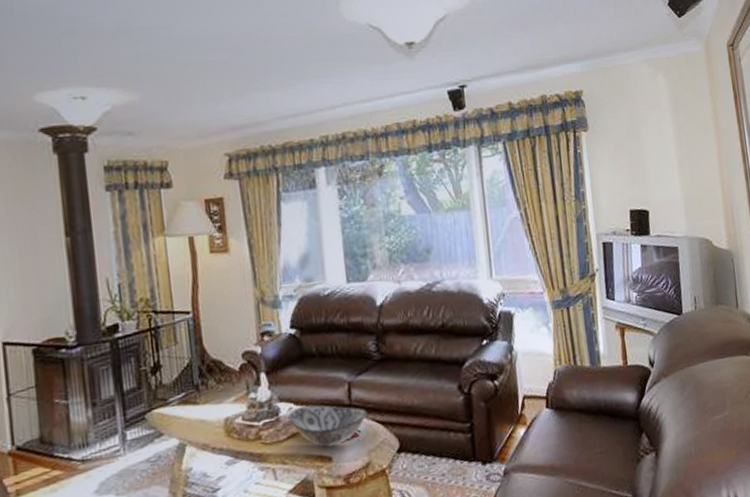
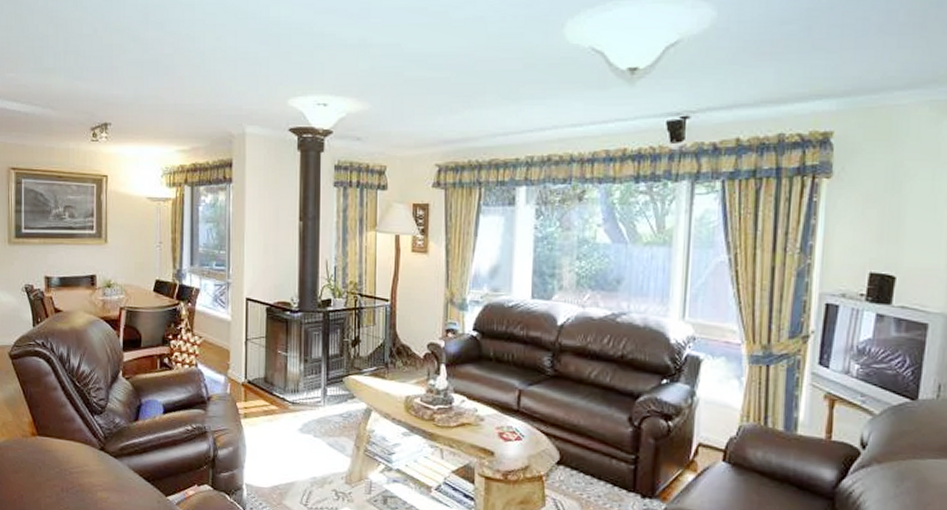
decorative bowl: present [288,404,368,446] -> none [460,401,533,443]

